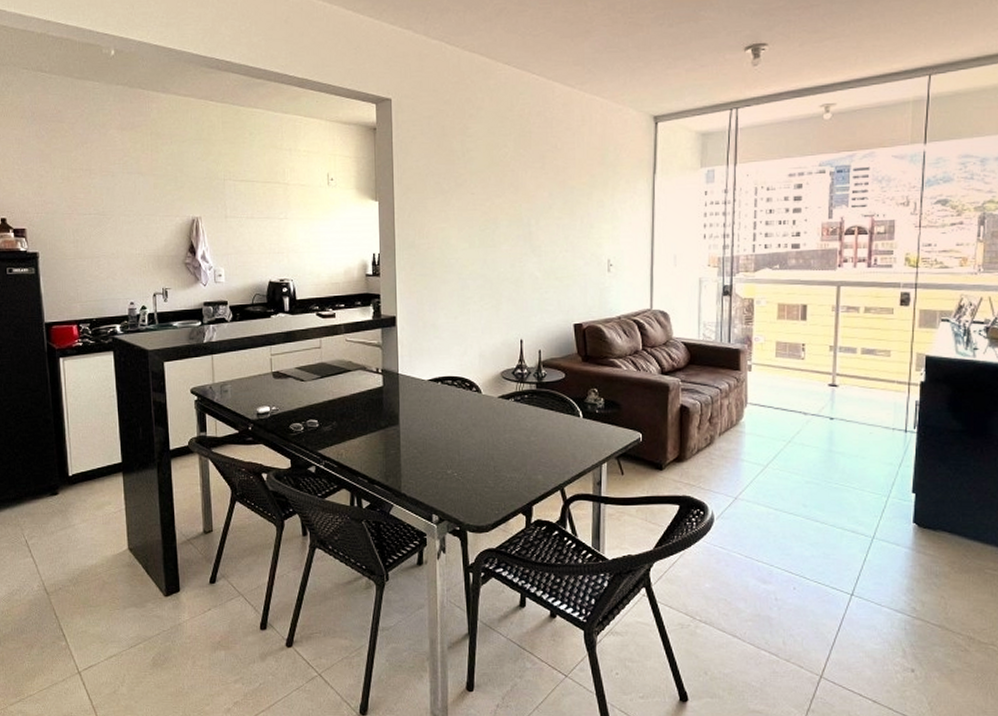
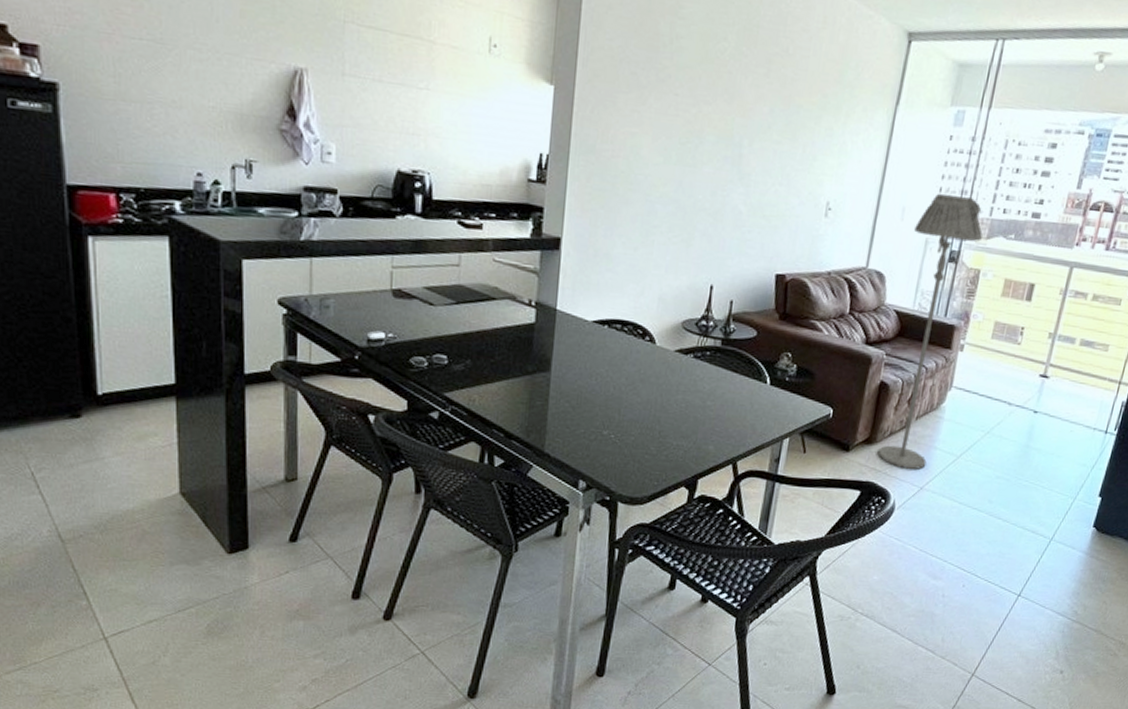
floor lamp: none [688,239,749,481] -> present [877,193,983,469]

